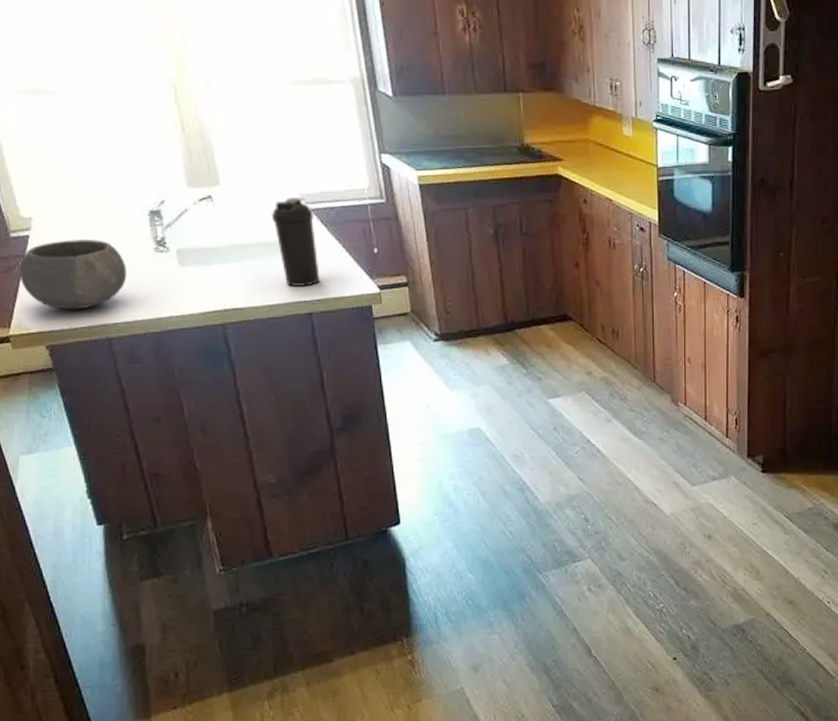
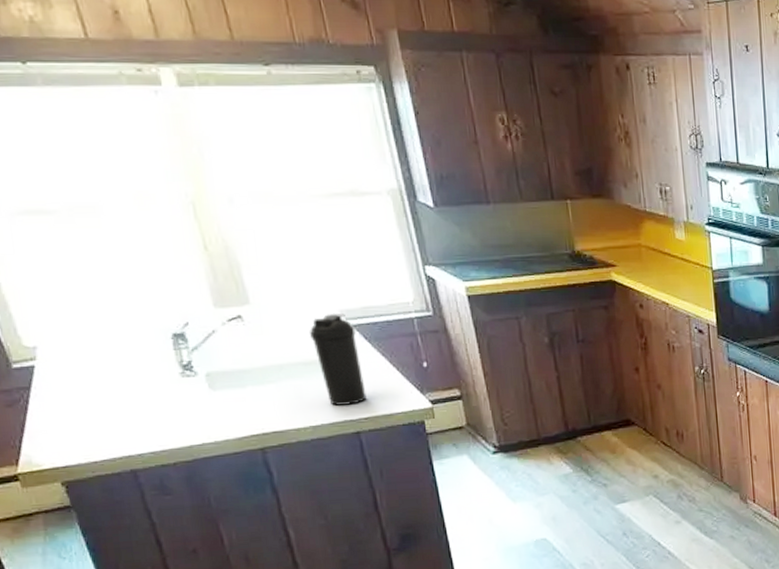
bowl: present [19,240,127,310] -> none [25,367,151,443]

